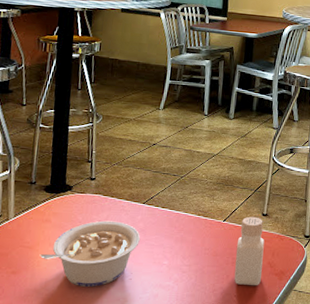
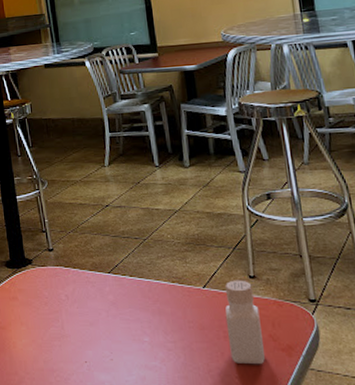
legume: present [39,220,140,288] -> none [13,295,113,370]

